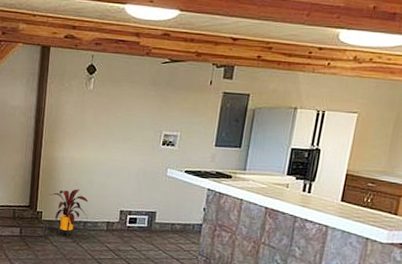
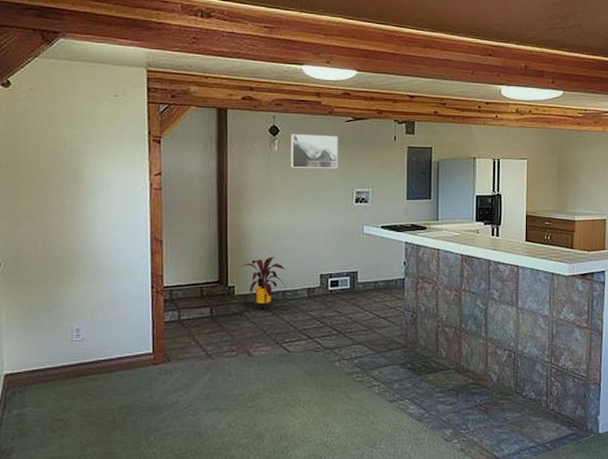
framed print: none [103,73,153,110] -> present [291,134,338,168]

